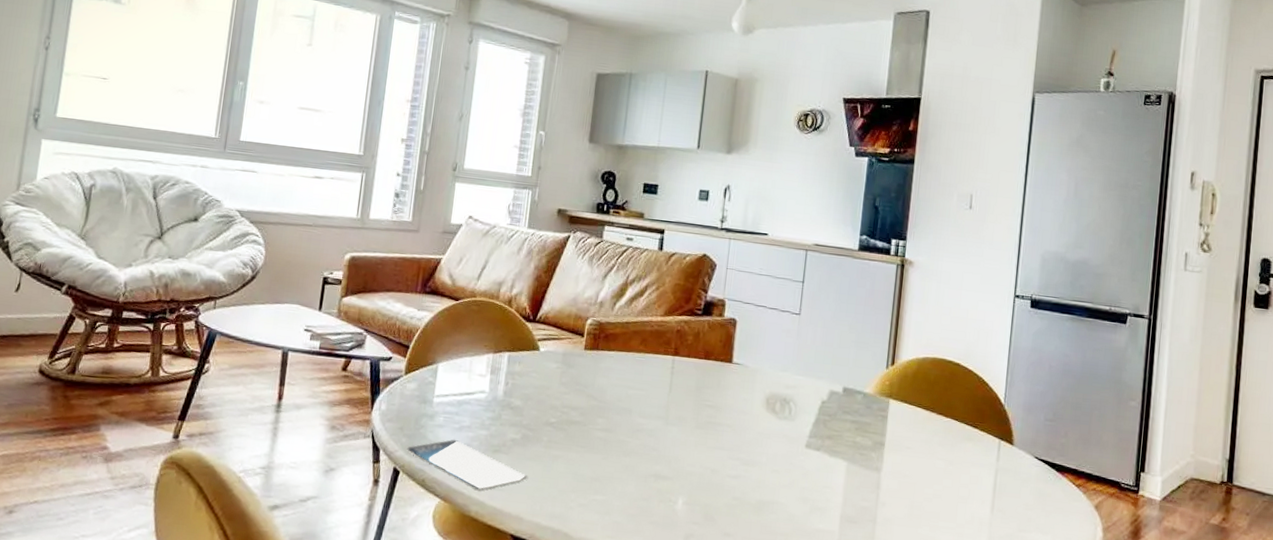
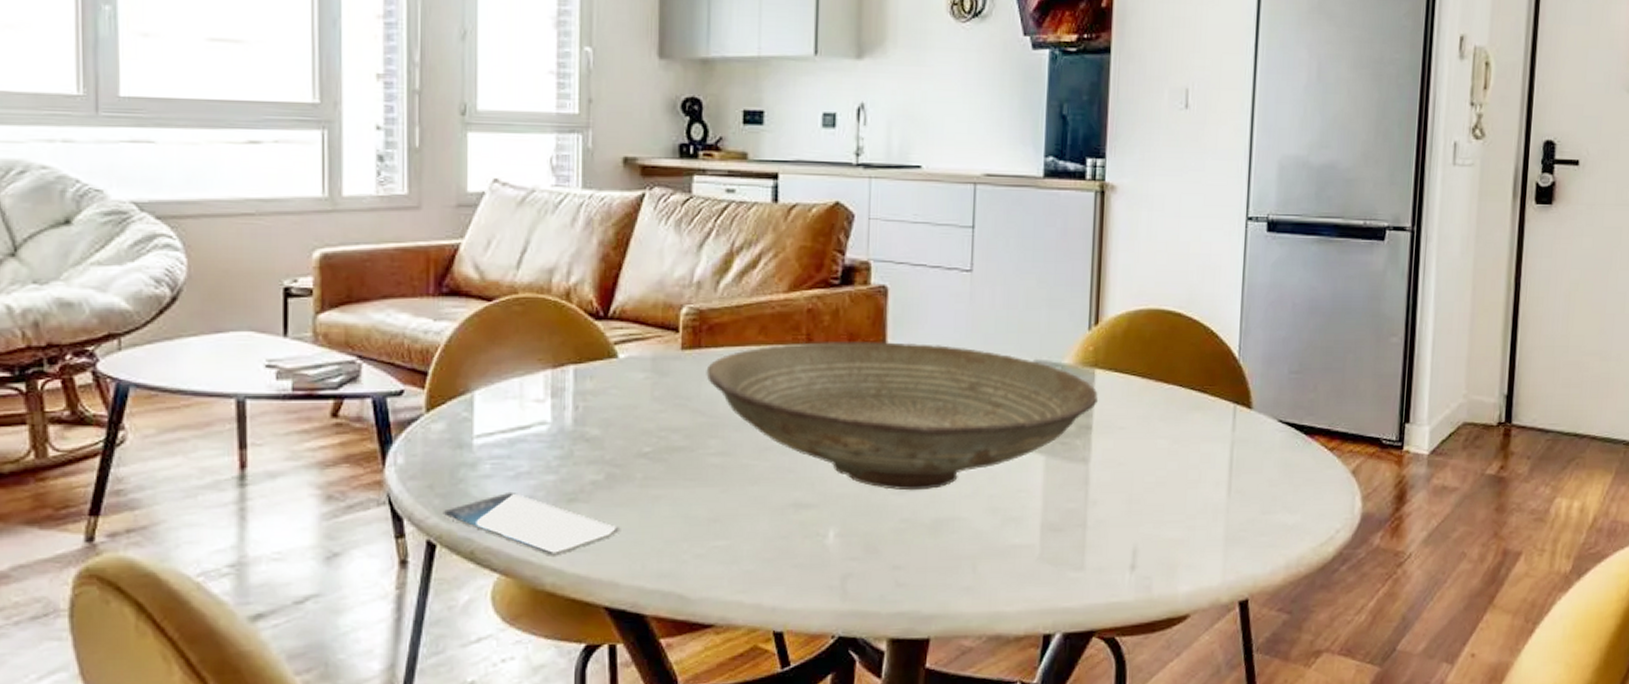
decorative bowl: none [600,354,891,477] -> present [706,342,1099,491]

